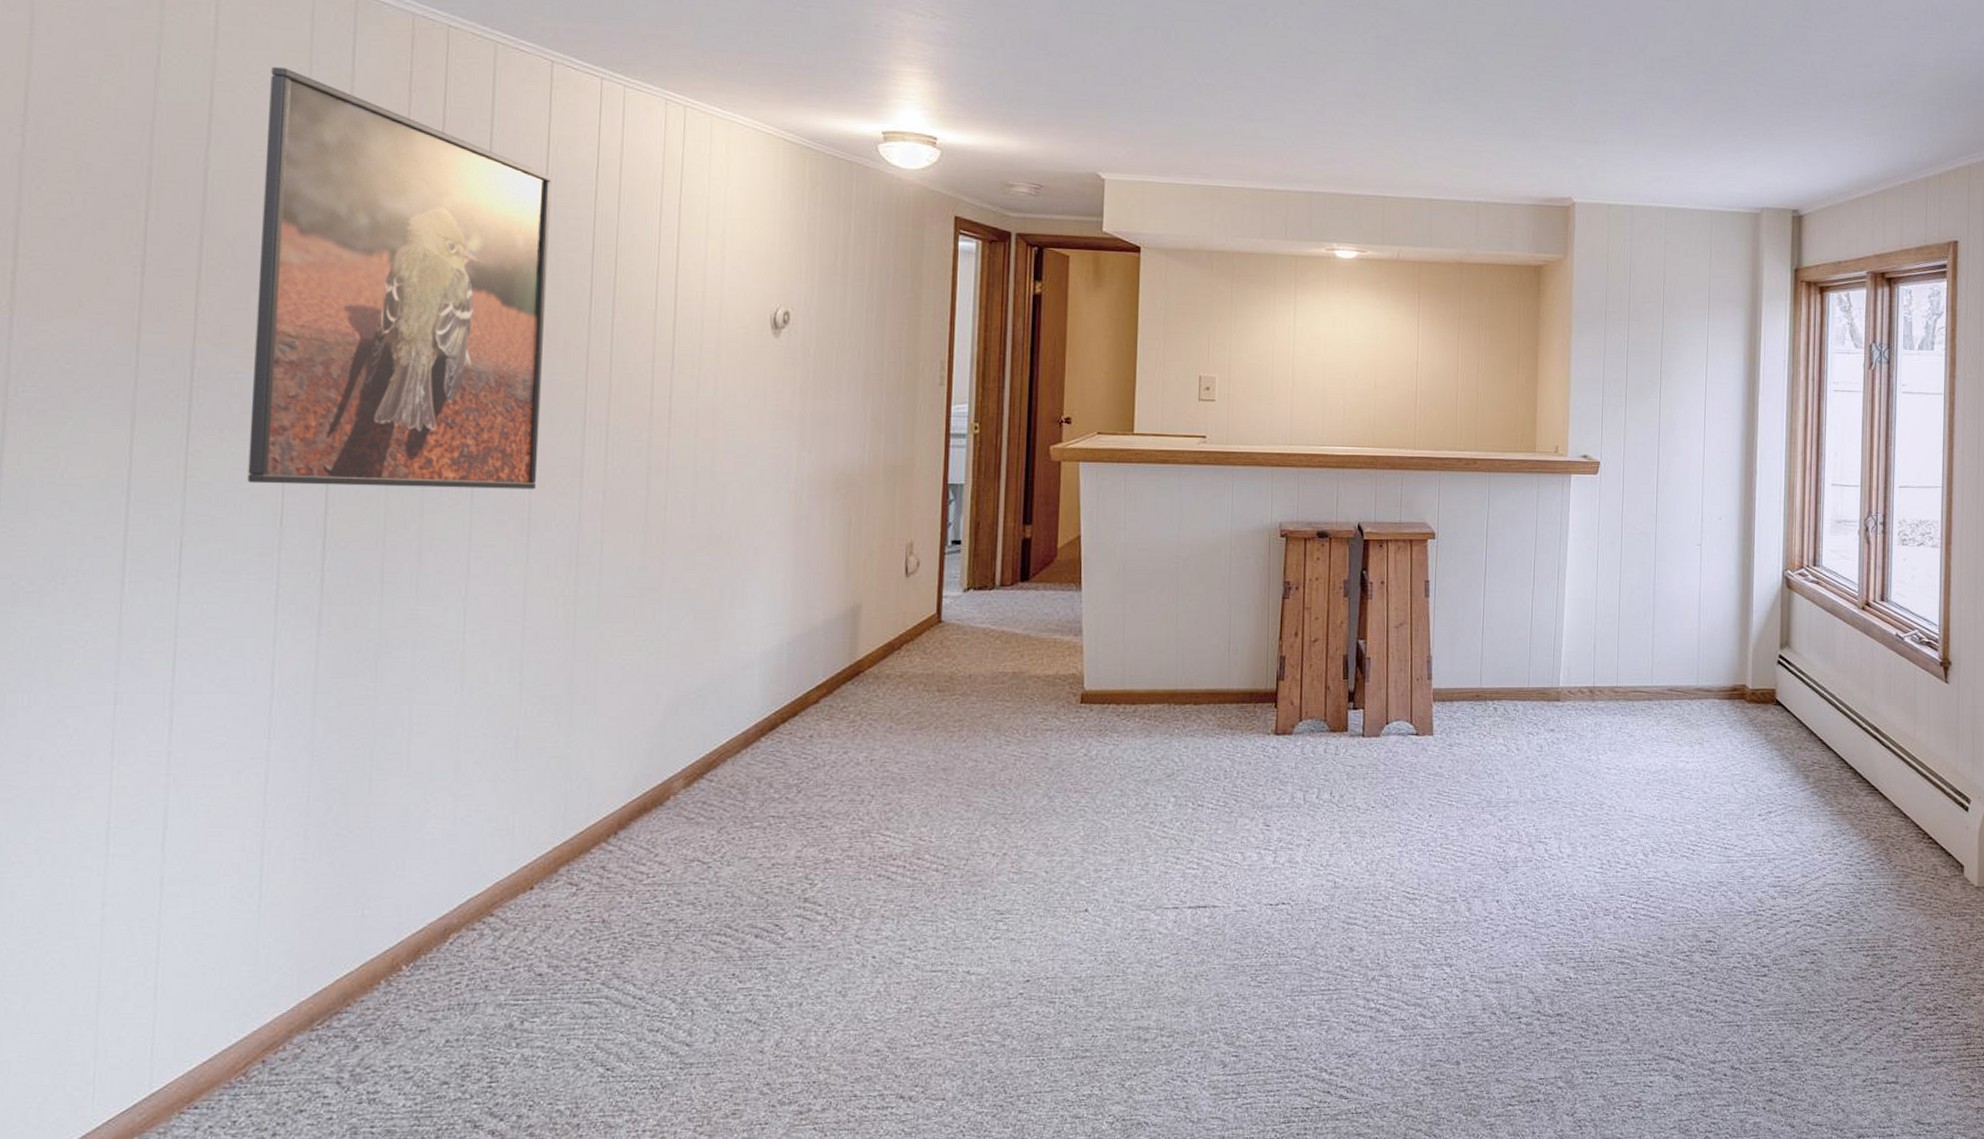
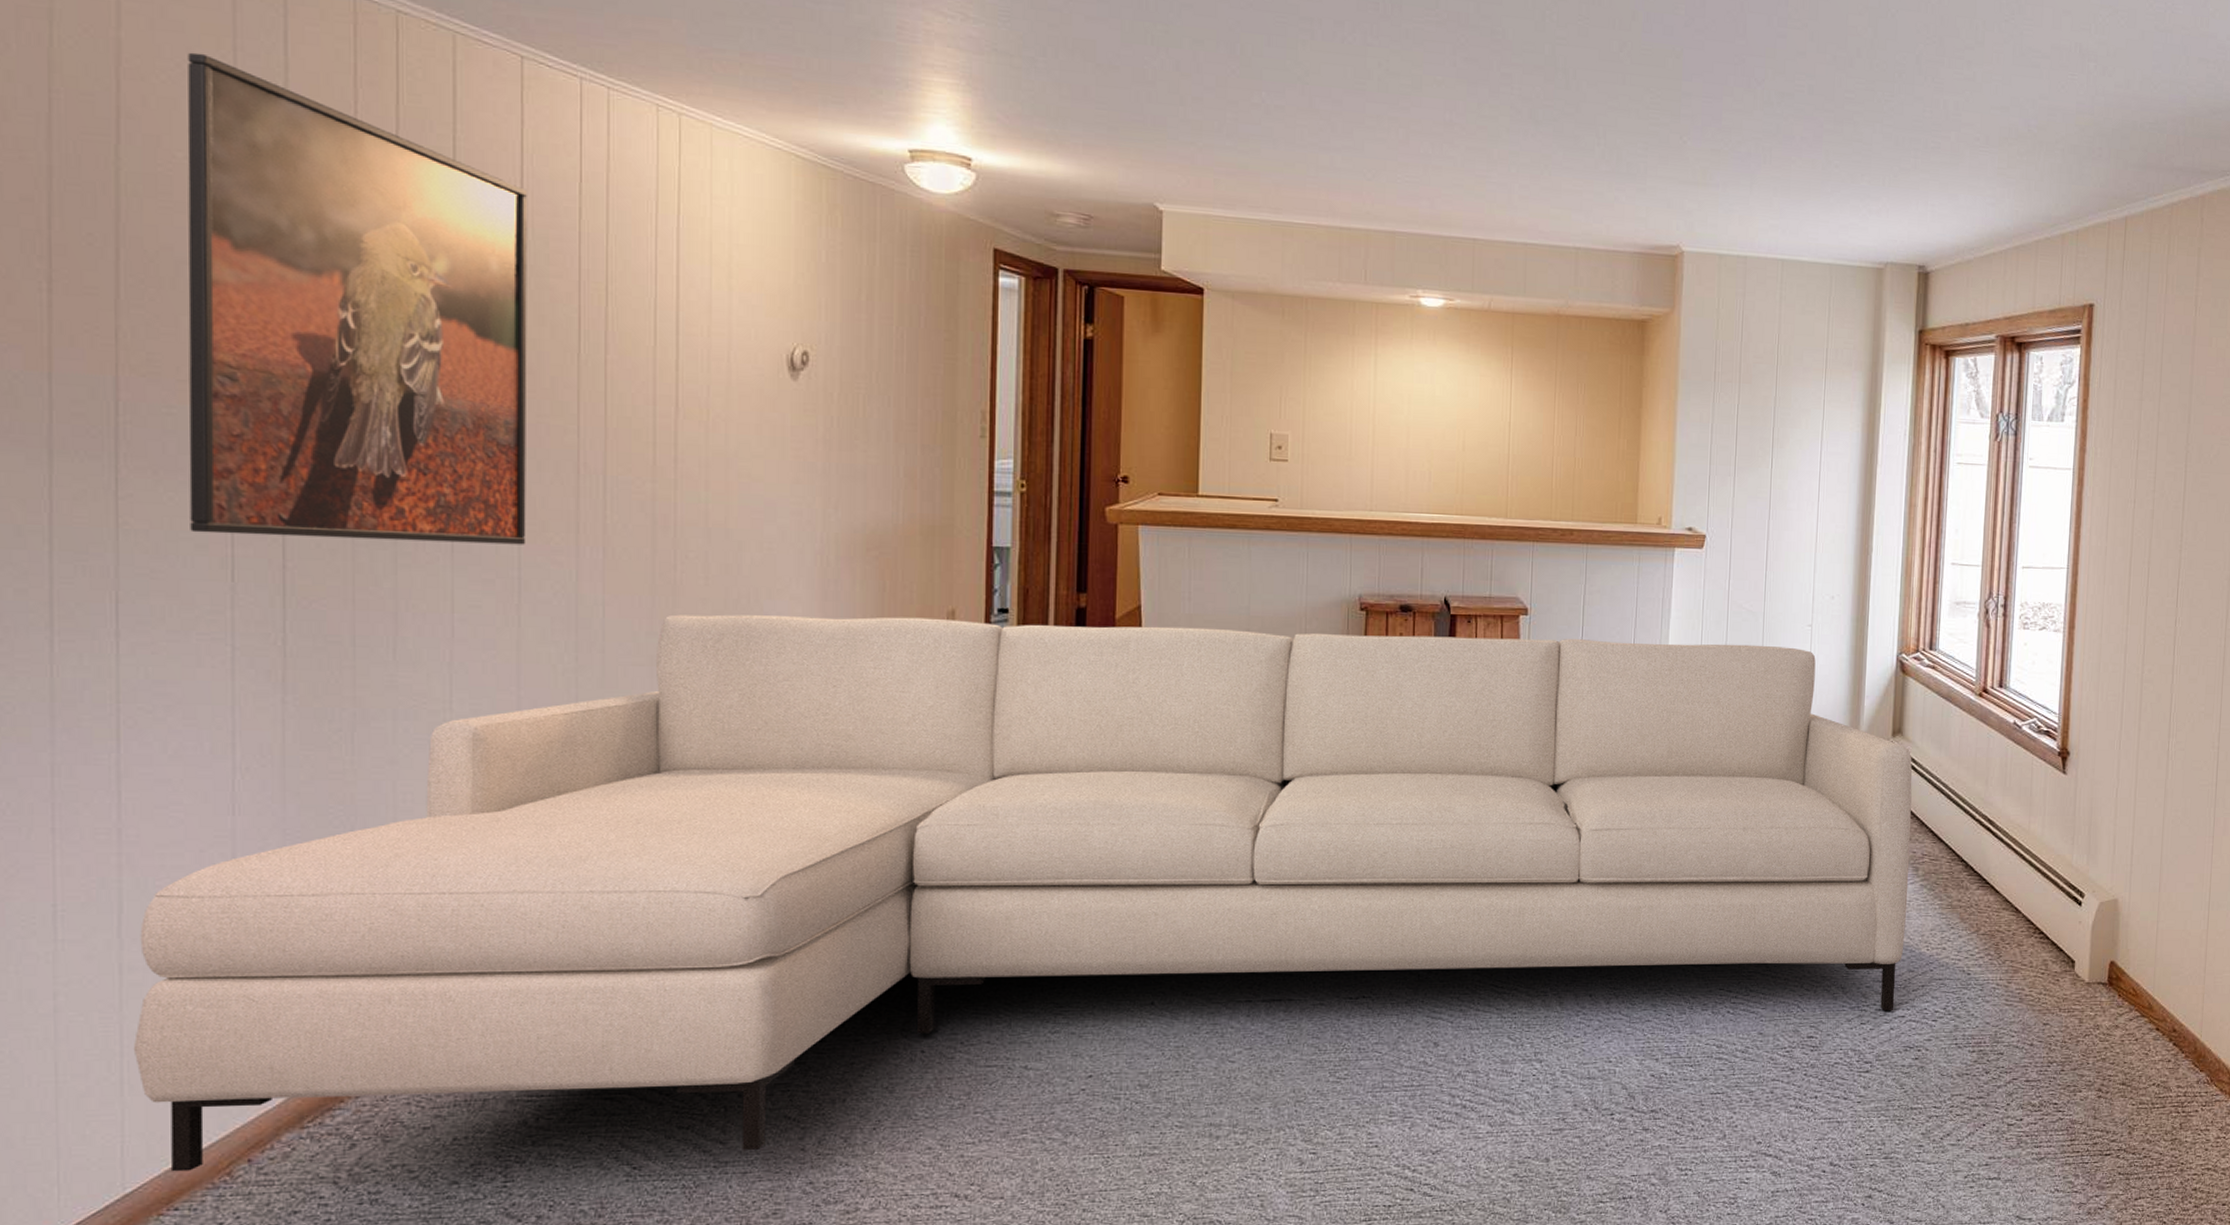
sofa: none [167,549,1801,1072] -> present [133,614,1912,1172]

